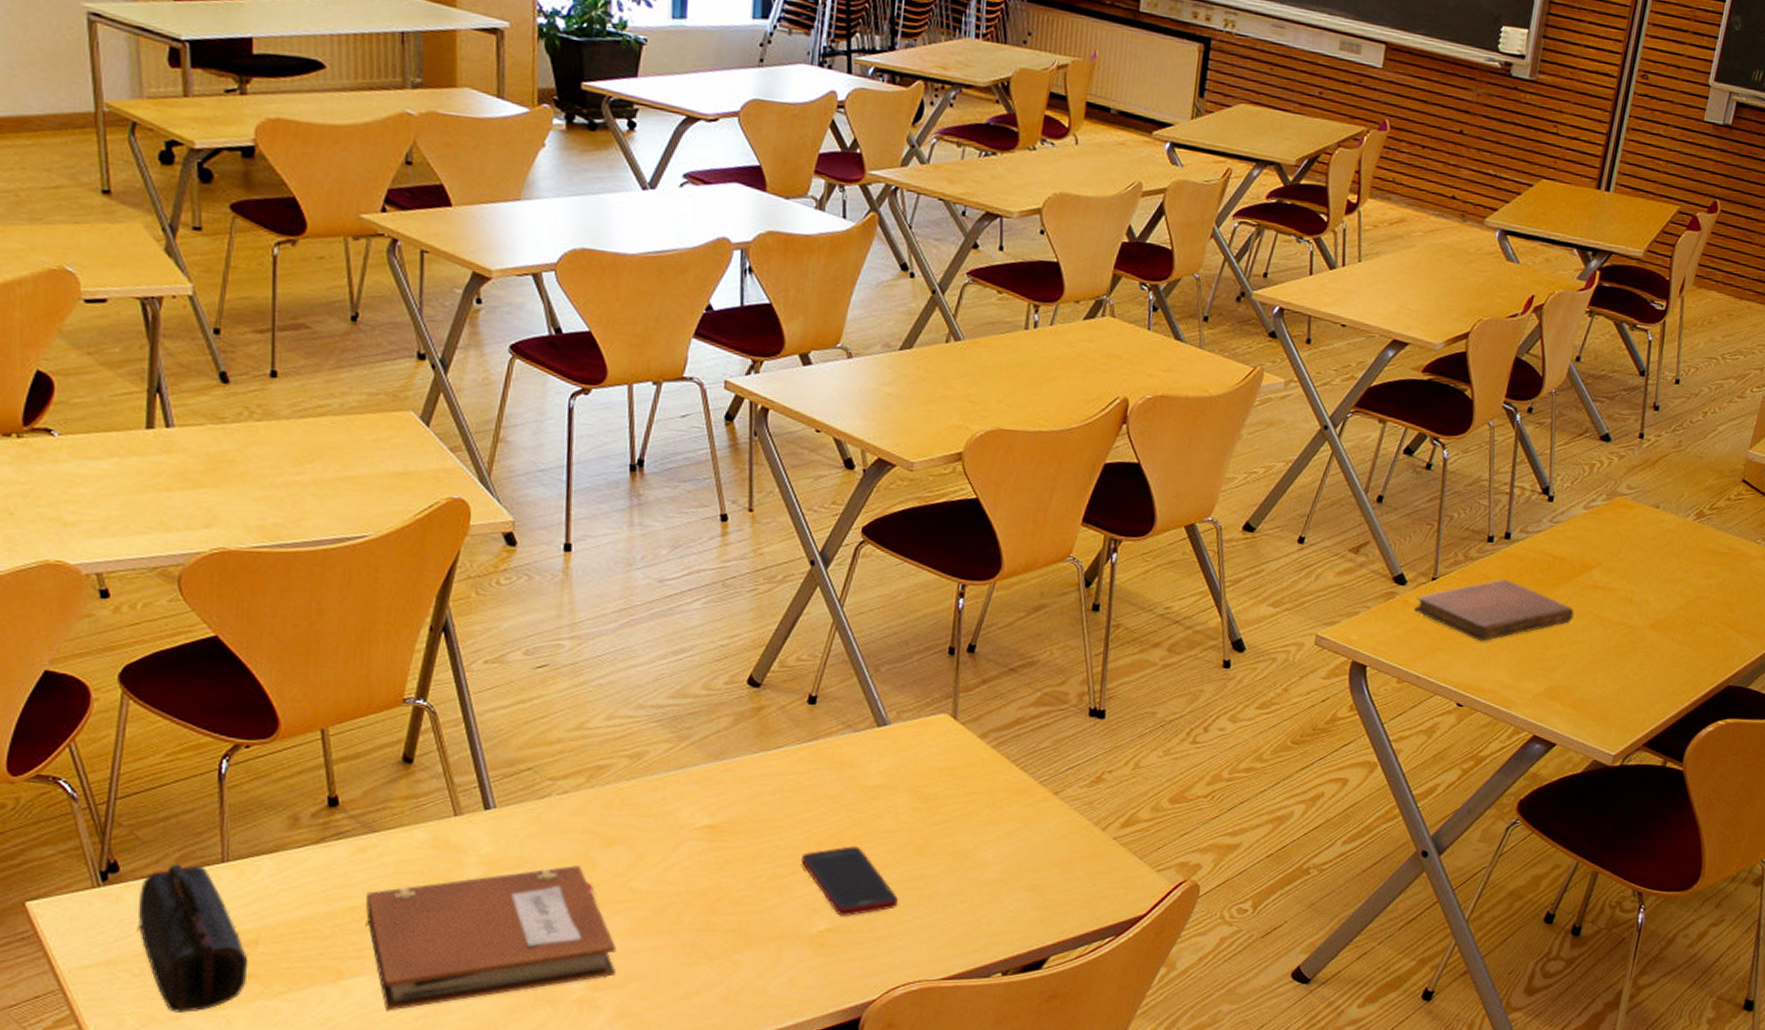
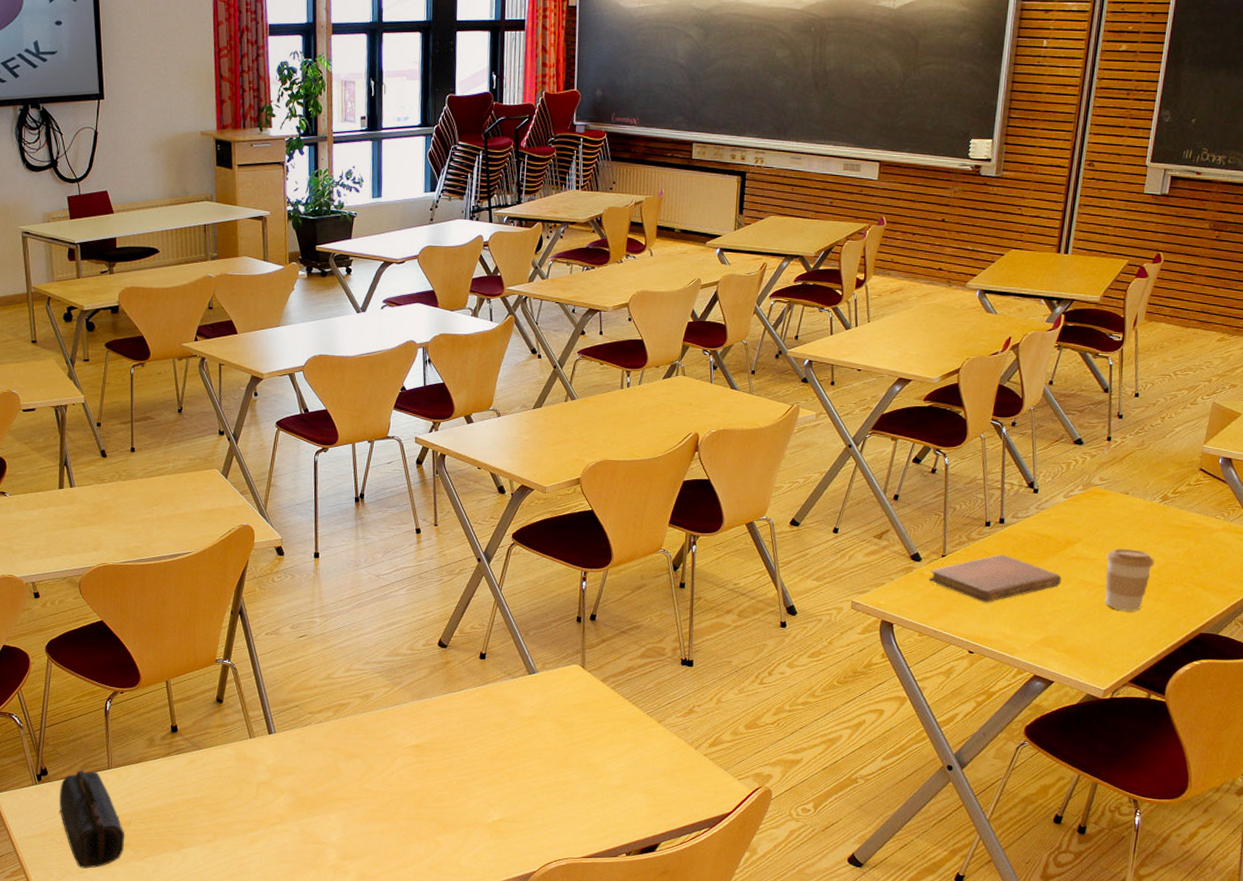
notebook: present [366,865,617,1012] -> none [196,773,357,871]
cell phone: present [801,846,898,916] -> none [480,760,548,810]
coffee cup: none [1622,575,1683,657] -> present [1105,548,1154,611]

